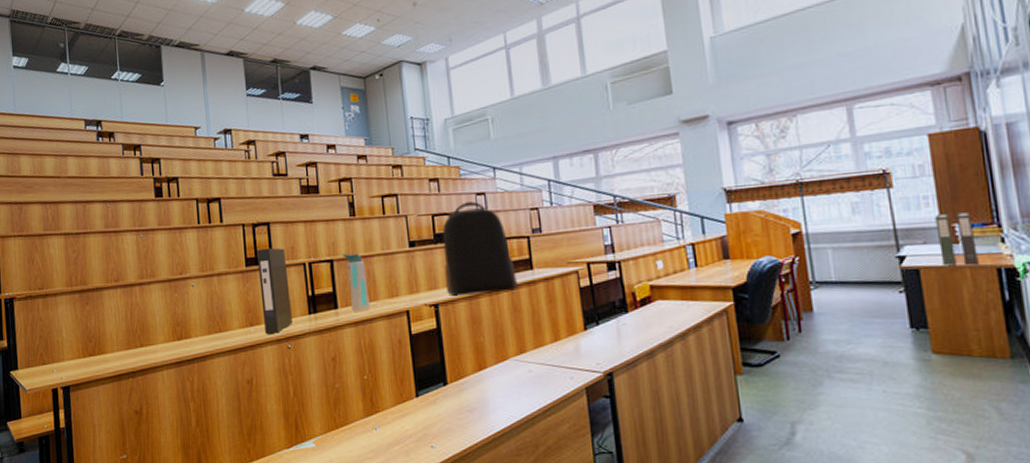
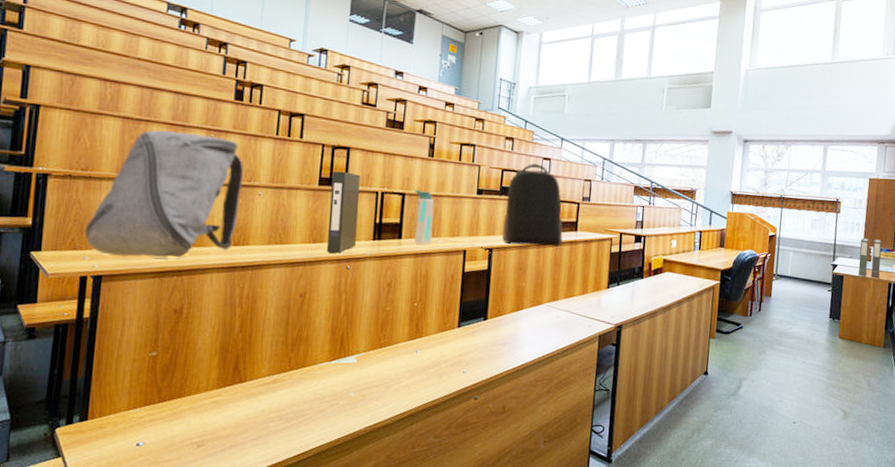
backpack: none [49,236,177,366] -> present [85,130,244,258]

